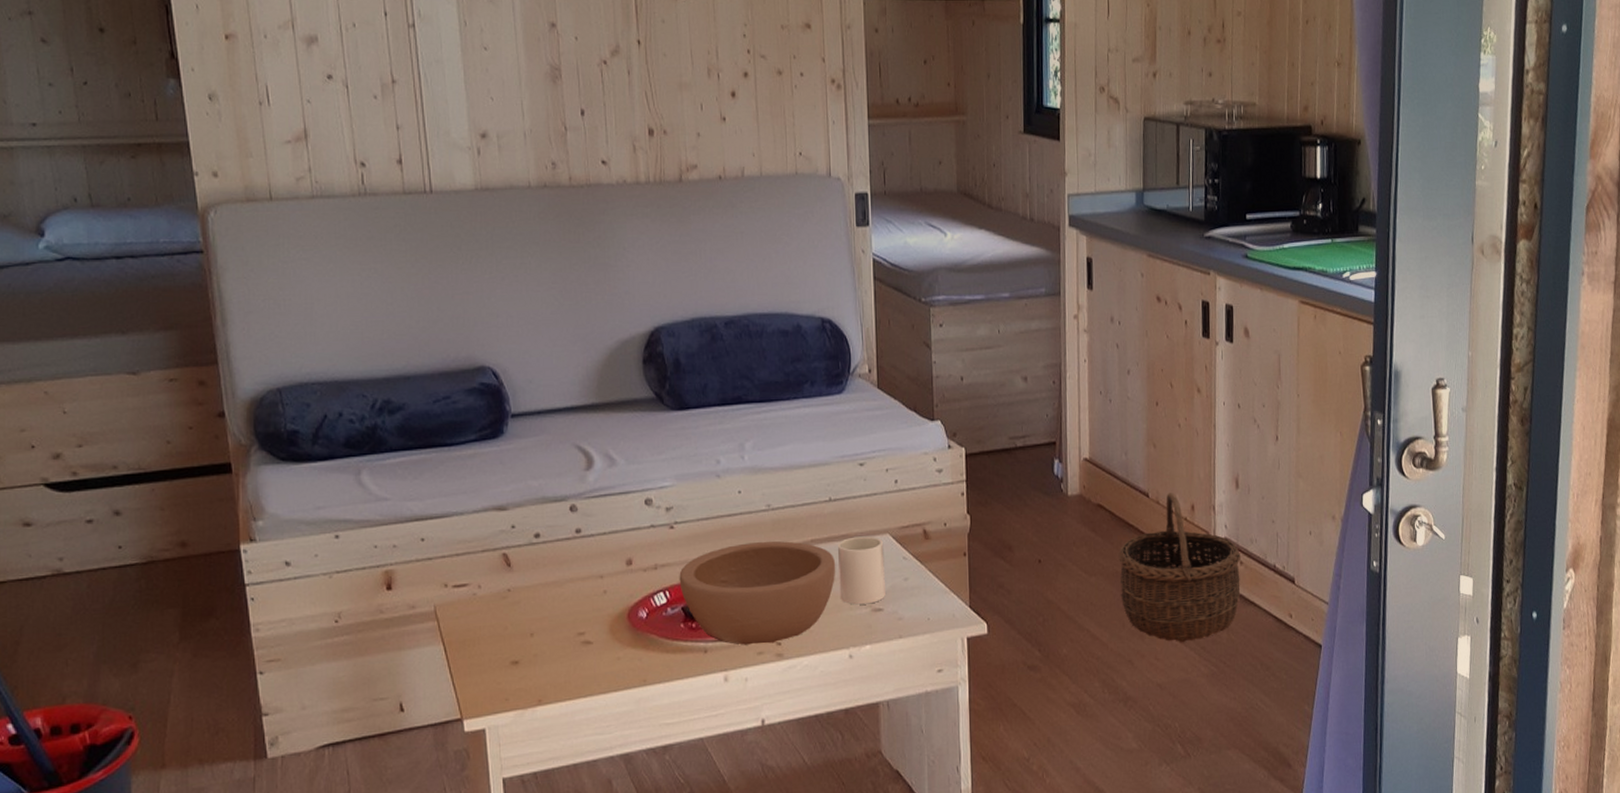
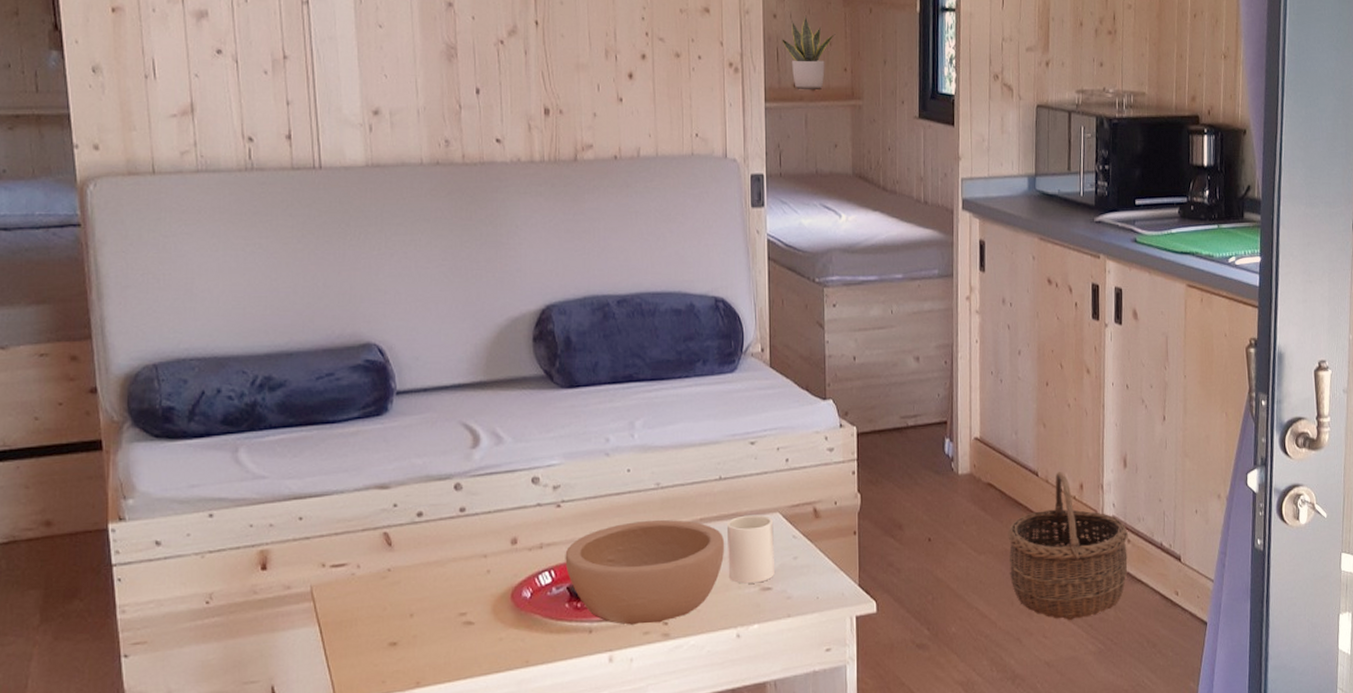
potted plant: none [884,29,937,105] -> present [782,15,834,89]

